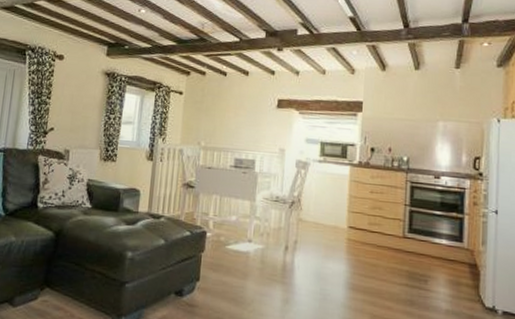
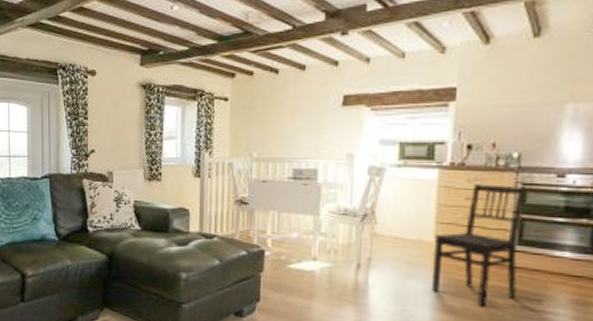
dining chair: none [345,180,414,287] -> present [432,184,527,307]

